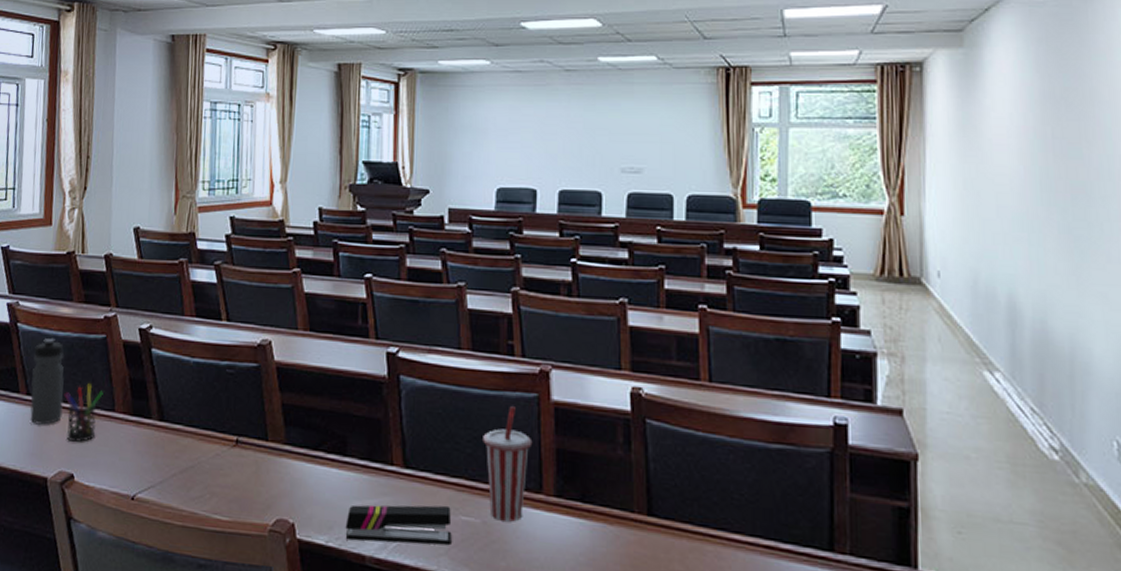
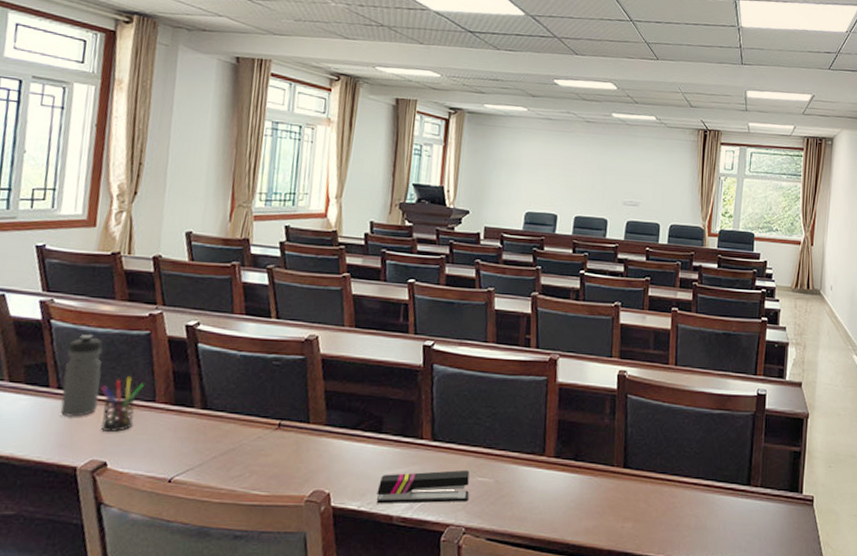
cup with straw: present [483,406,533,522] -> none [500,388,540,480]

